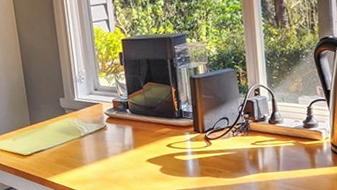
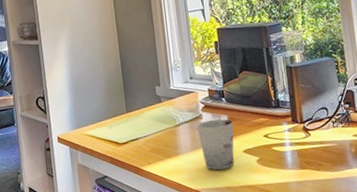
cup: none [101,130,138,179] -> present [196,119,235,170]

